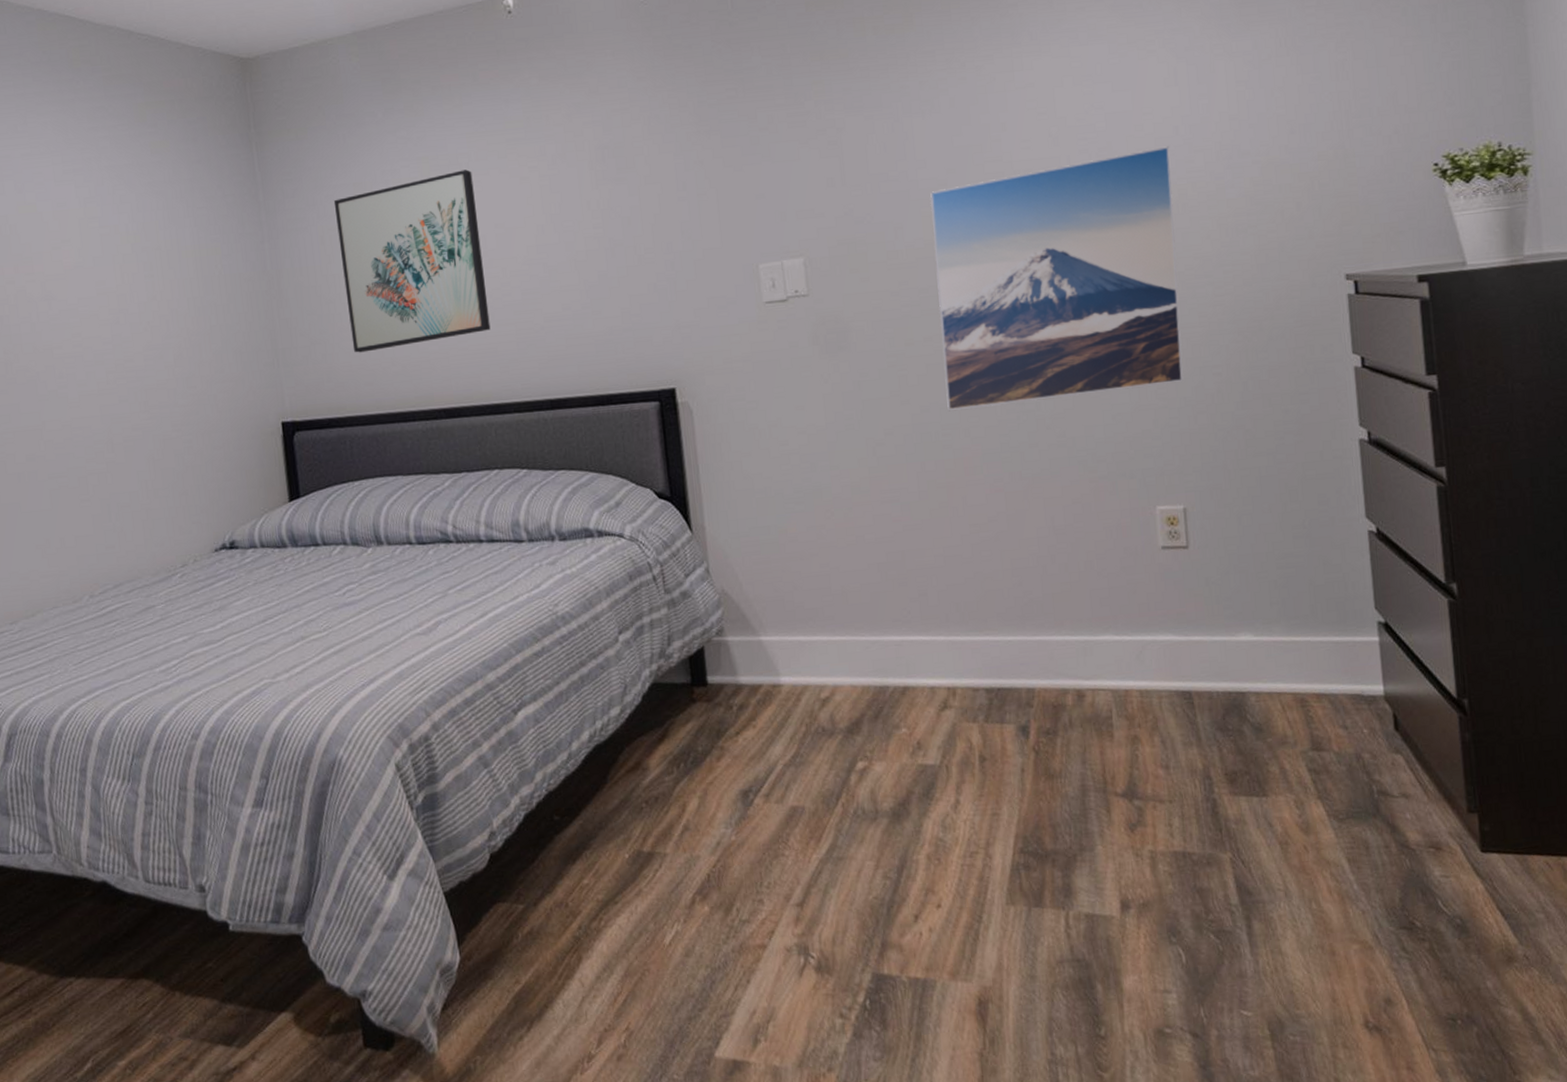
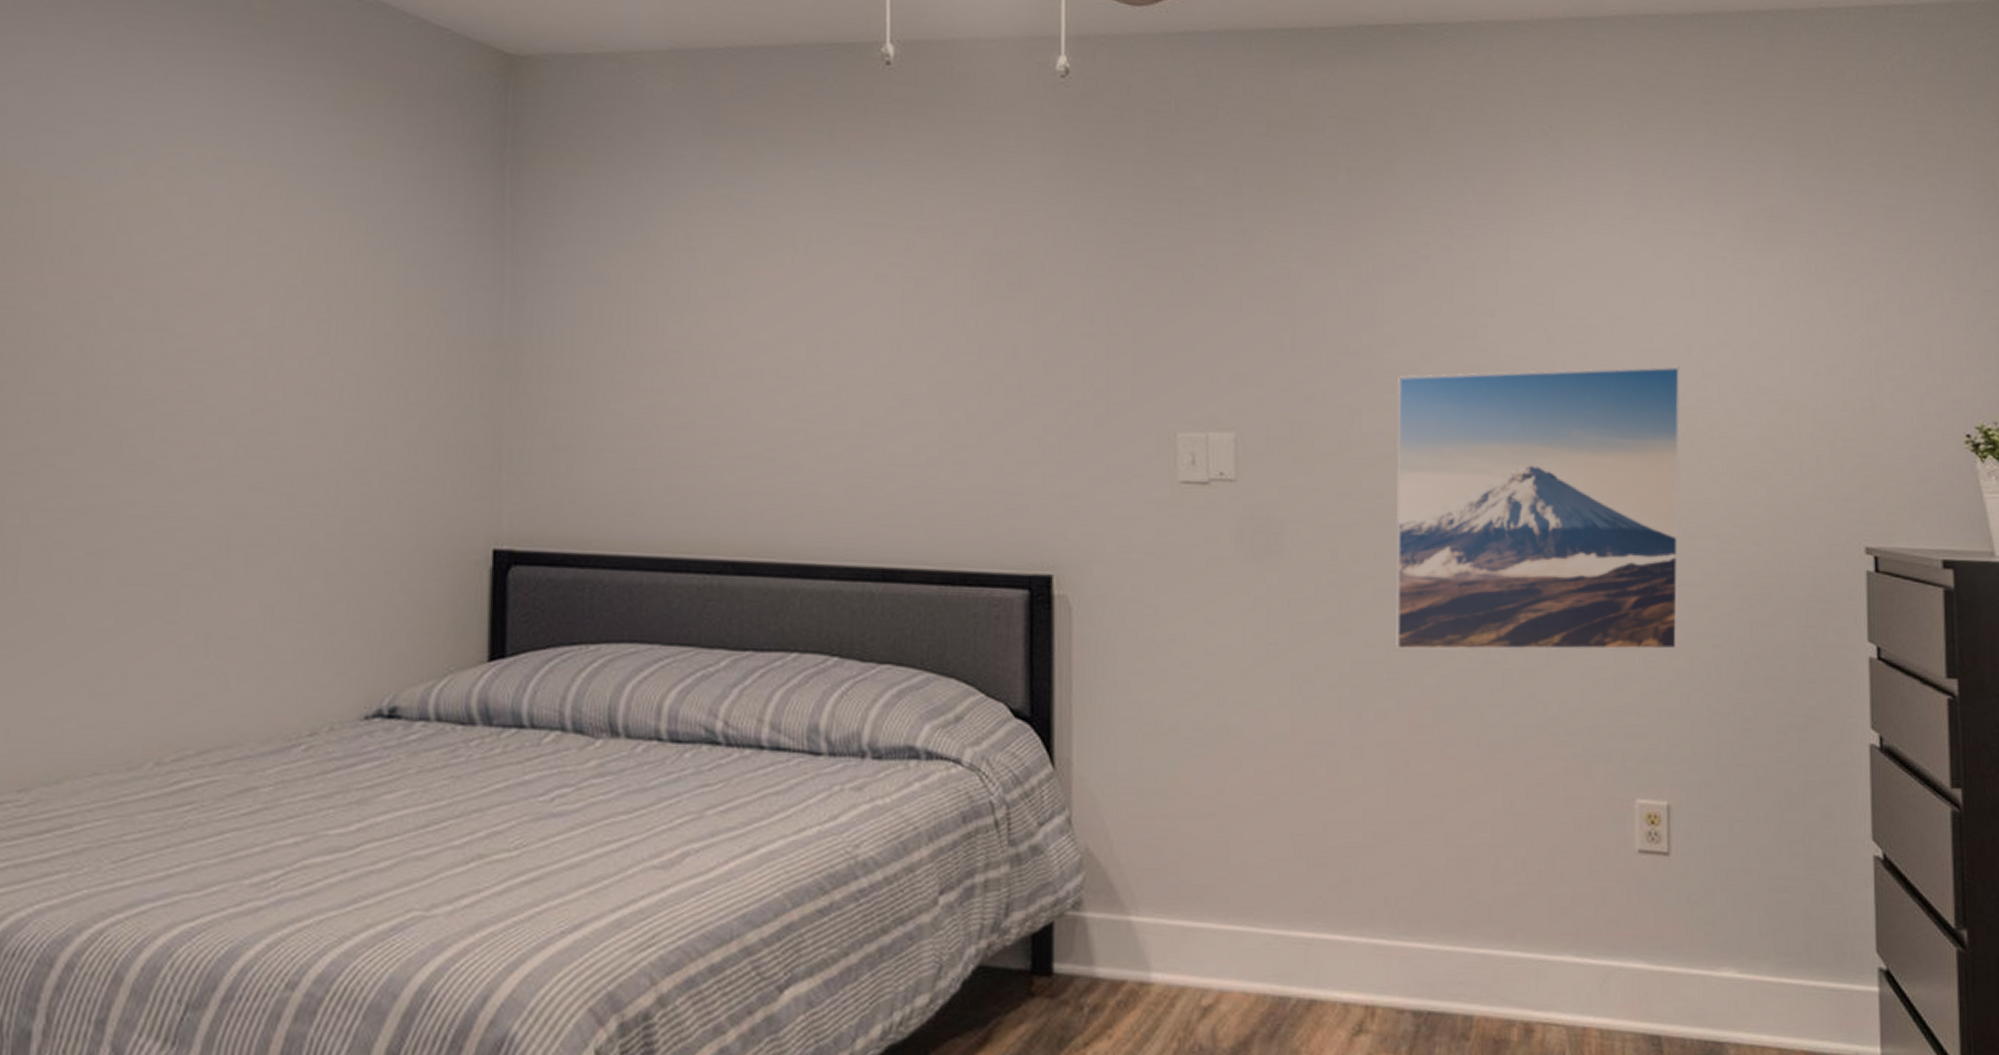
wall art: present [333,169,491,353] -> none [612,251,812,471]

